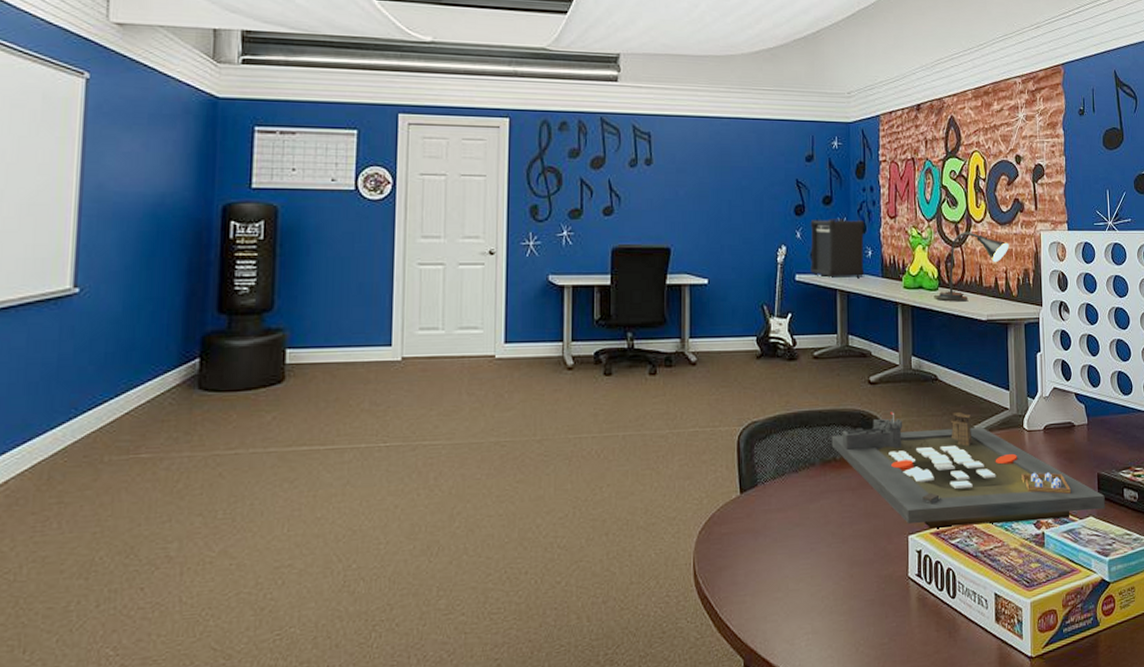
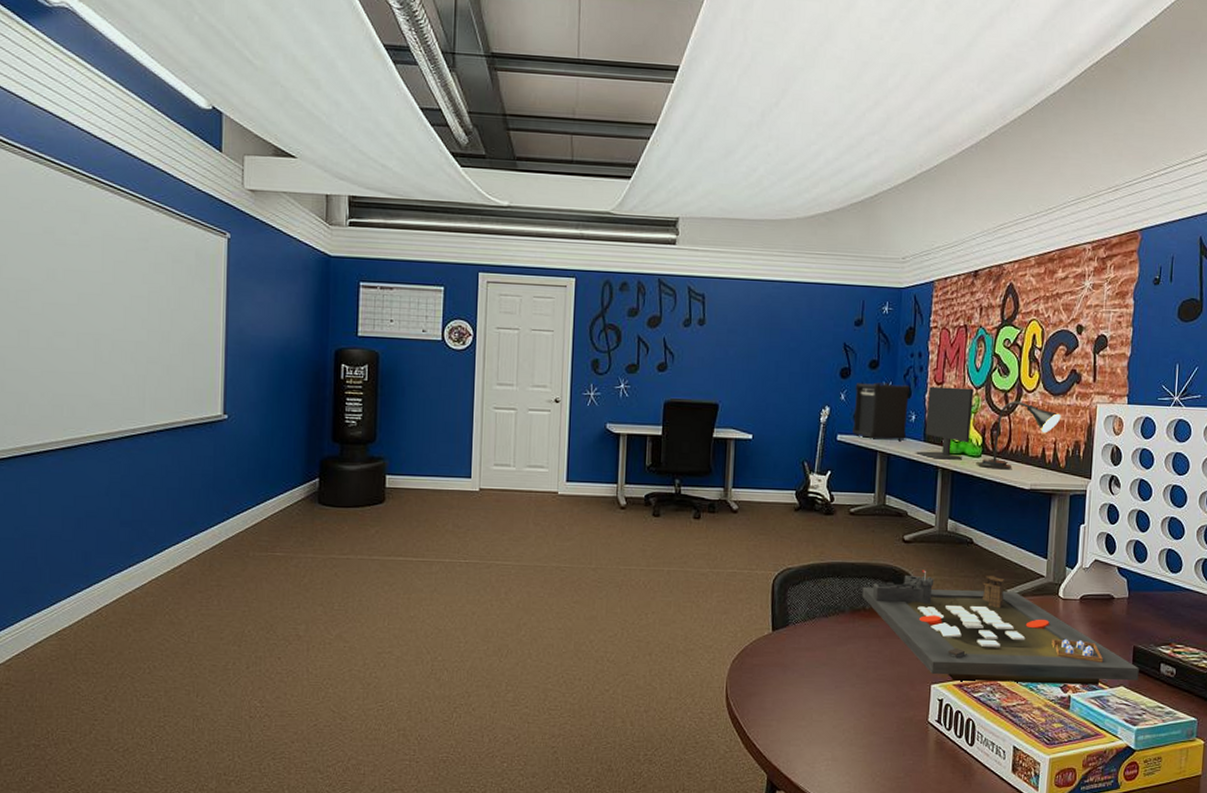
computer monitor: none [874,220,926,295] -> present [915,386,974,460]

